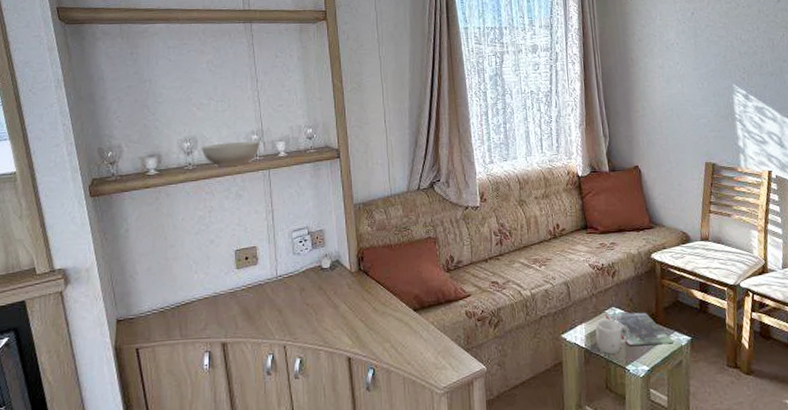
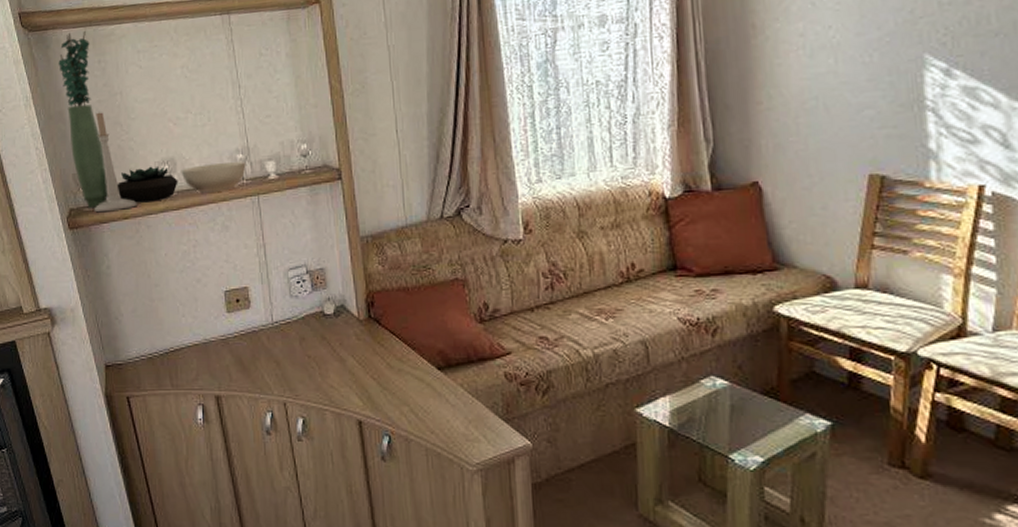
vase: none [92,27,132,179] -> present [58,31,109,209]
candlestick: none [116,96,160,182] -> present [94,112,138,213]
succulent plant: none [141,143,198,174] -> present [118,165,178,203]
mug: present [595,318,630,354] -> none [685,390,736,437]
magazine: present [605,312,674,346] -> none [700,384,803,430]

